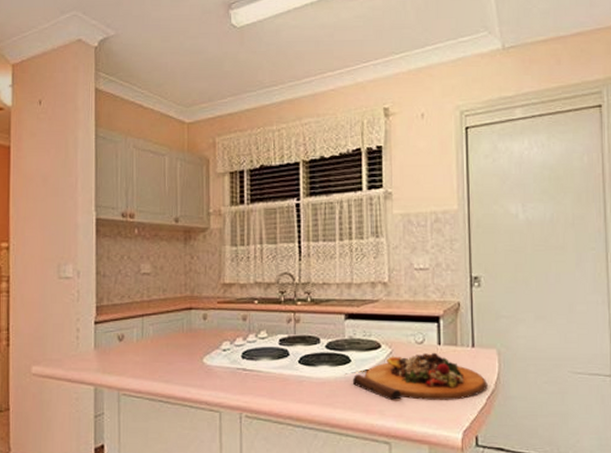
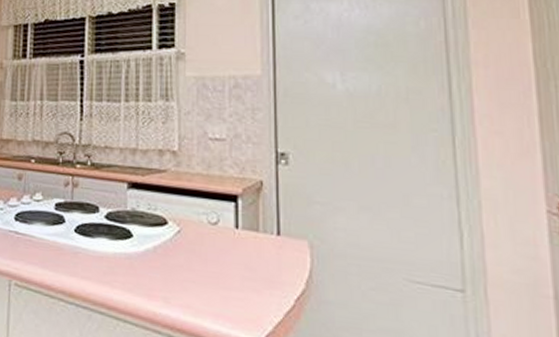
cutting board: present [352,352,488,401] -> none [133,235,297,297]

